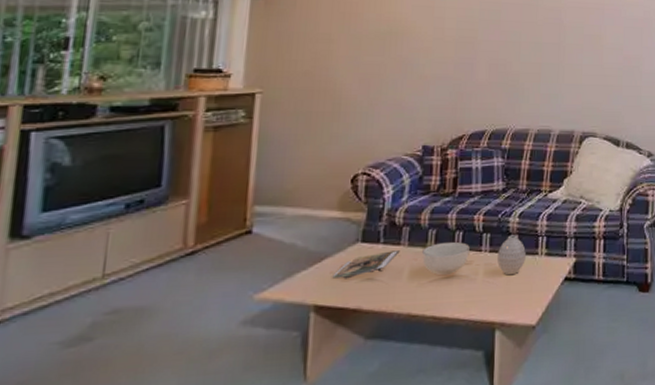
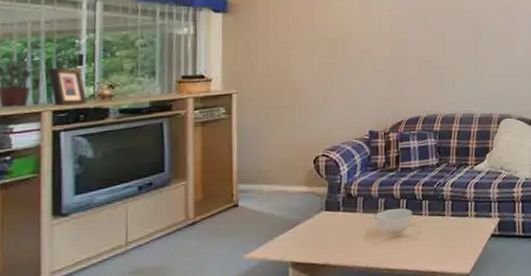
picture frame: none [22,52,70,100] -> present [47,68,87,106]
magazine: present [332,250,400,279] -> none [304,216,356,241]
vase: present [496,235,526,276] -> none [434,201,458,234]

